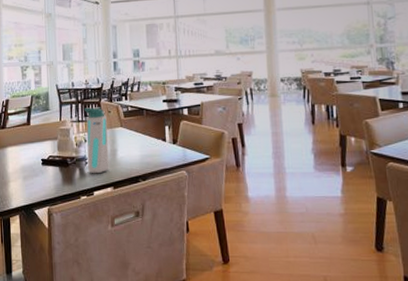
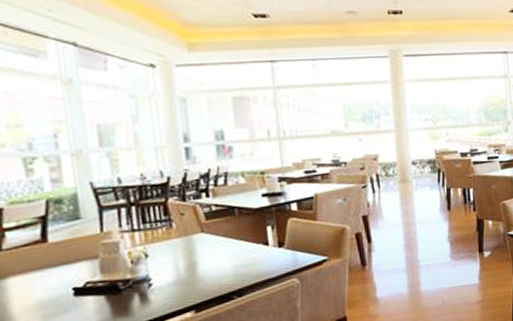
water bottle: present [84,107,109,174] -> none [141,209,187,299]

